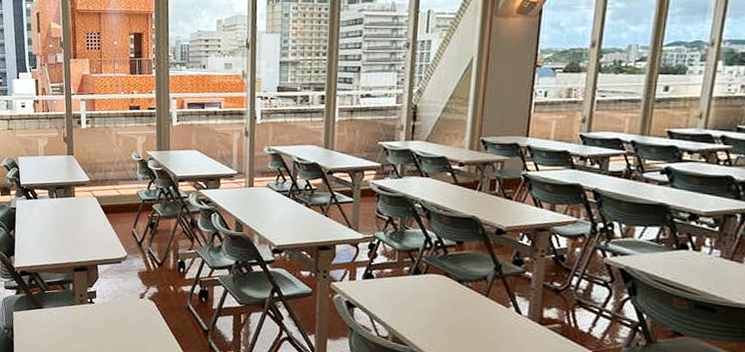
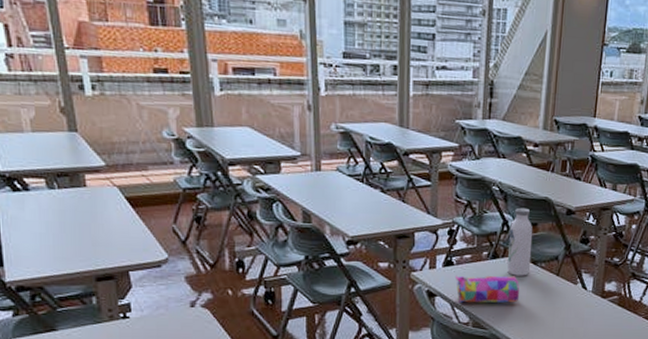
pencil case: none [375,288,444,321] -> present [456,275,520,303]
water bottle: none [430,225,458,295] -> present [507,207,533,276]

